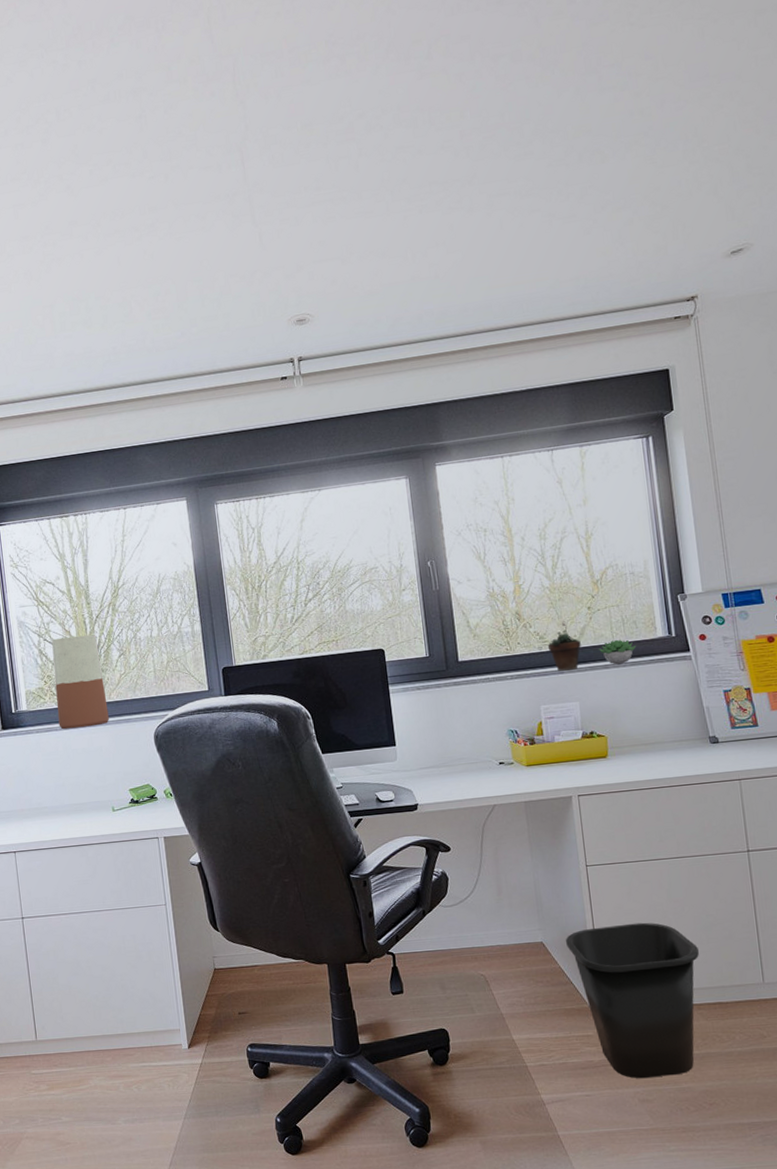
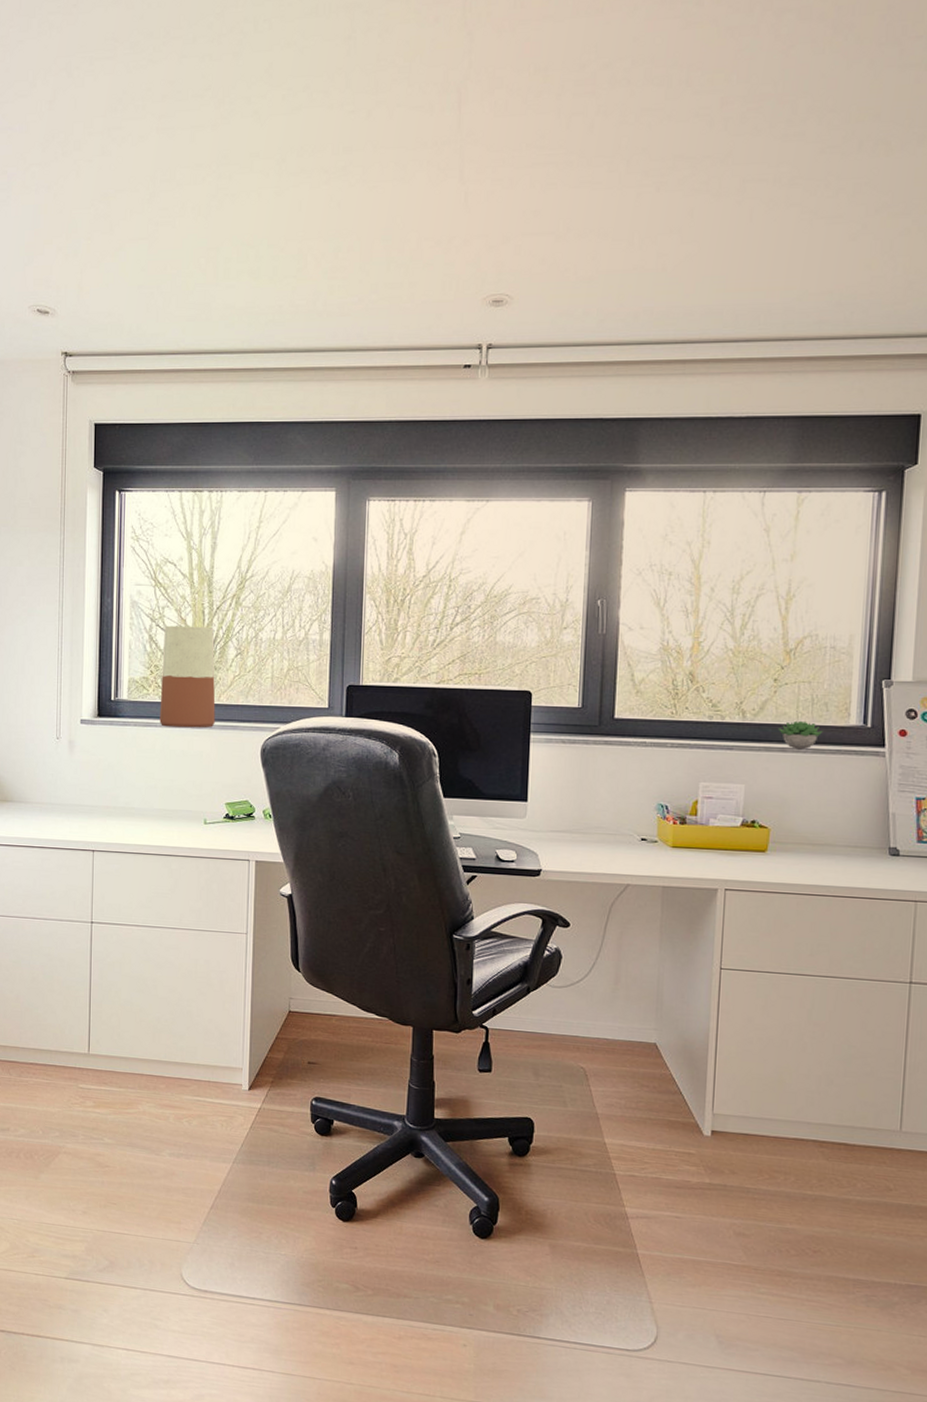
succulent plant: present [547,620,581,672] -> none [719,689,759,749]
waste bin: present [566,922,700,1079] -> none [682,1037,833,1214]

